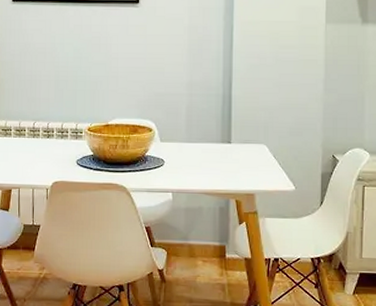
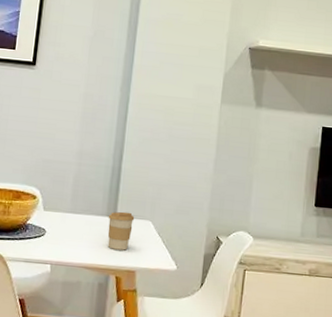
coffee cup: none [223,137,249,175] -> present [107,211,135,251]

